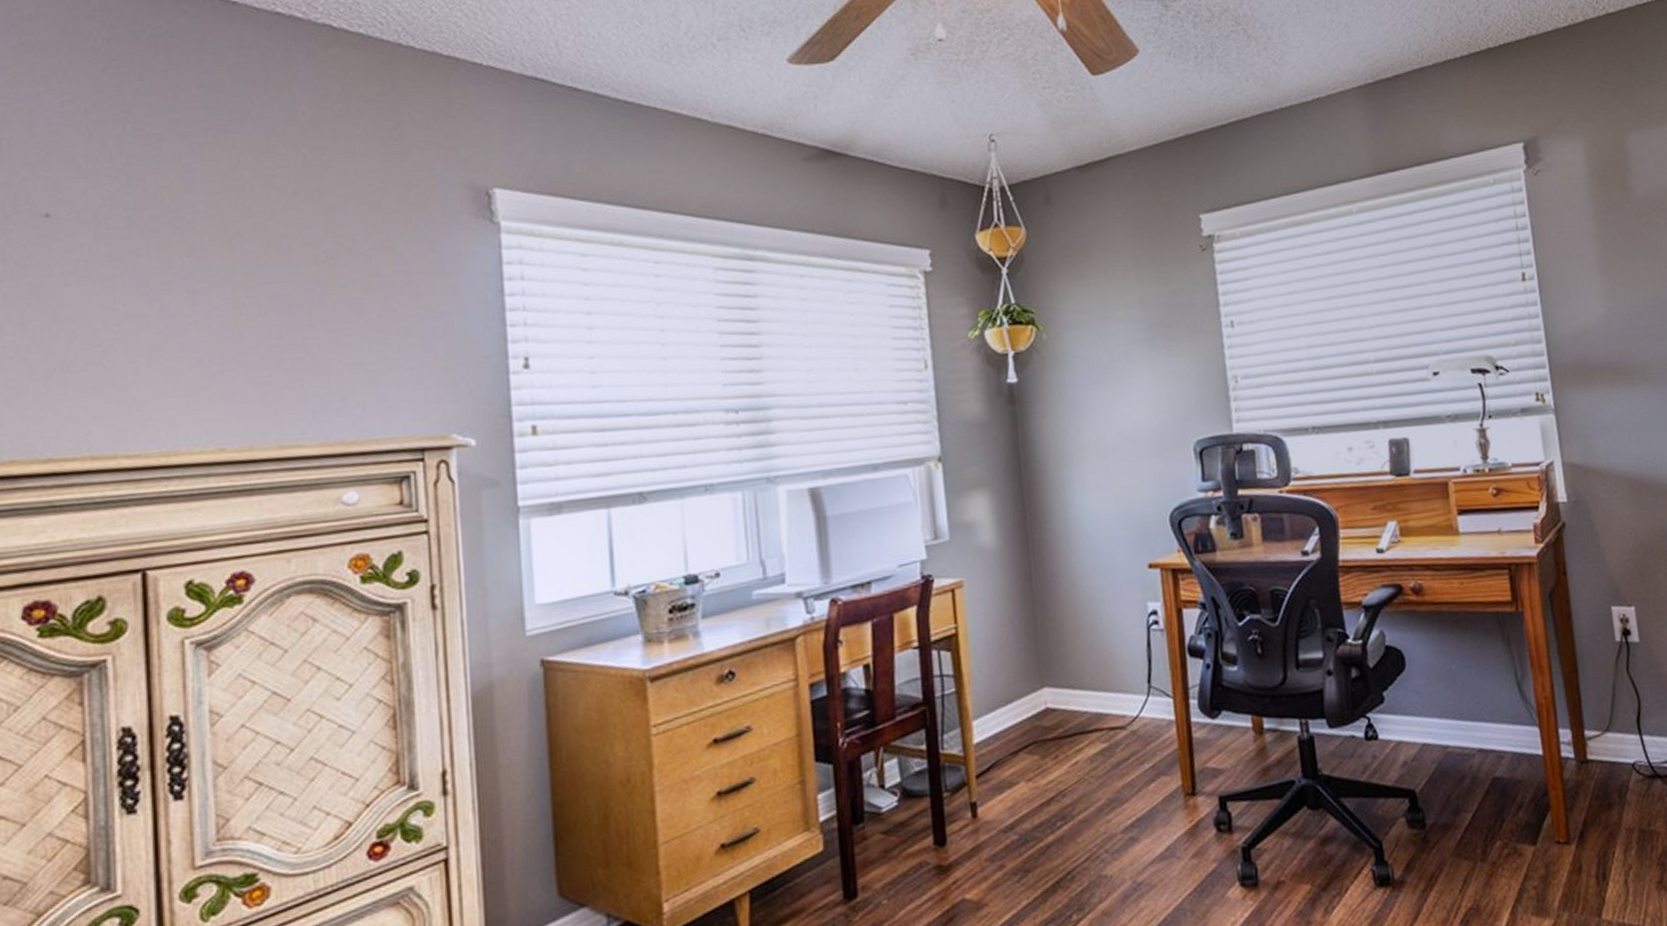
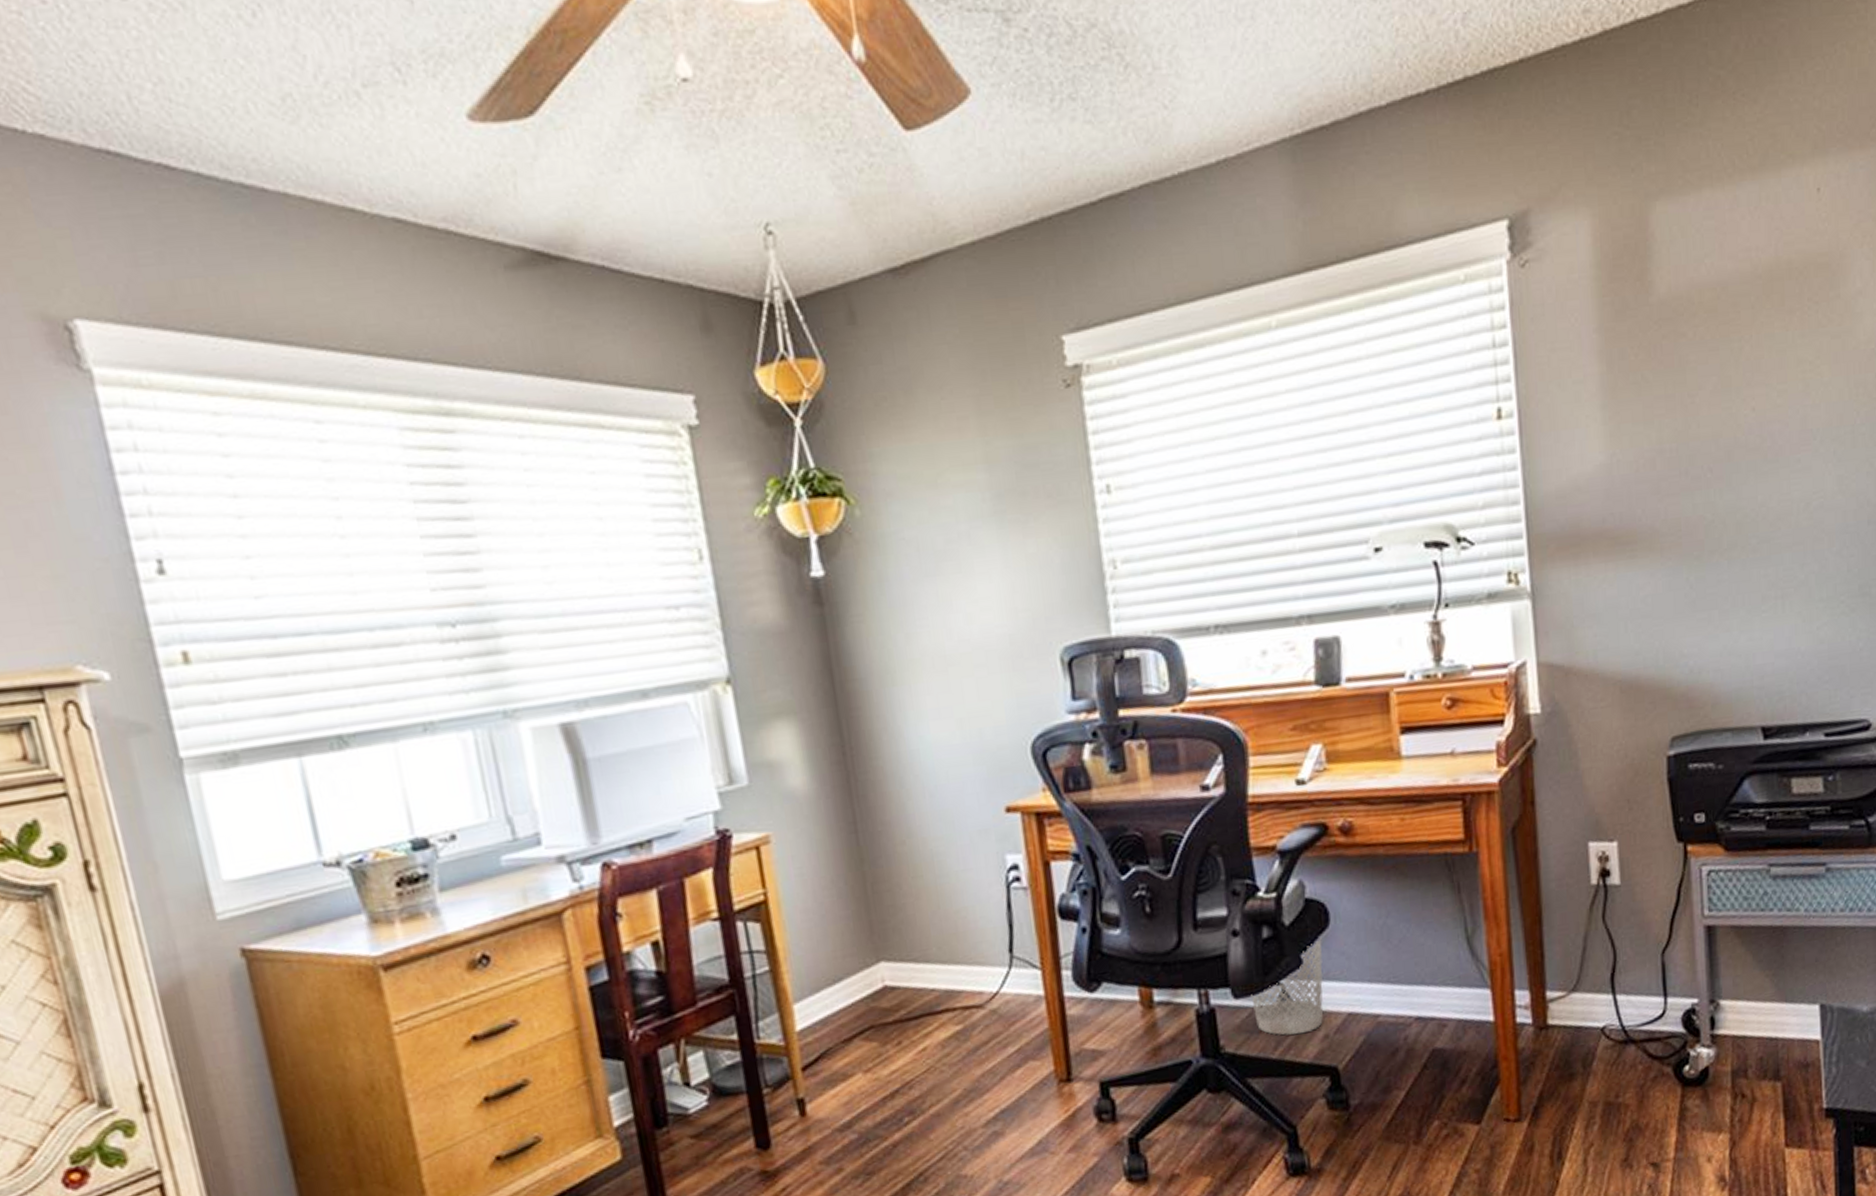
wastebasket: none [1343,679,1402,761] -> present [1251,938,1323,1036]

